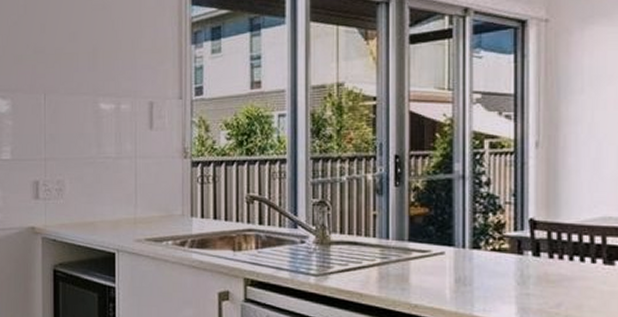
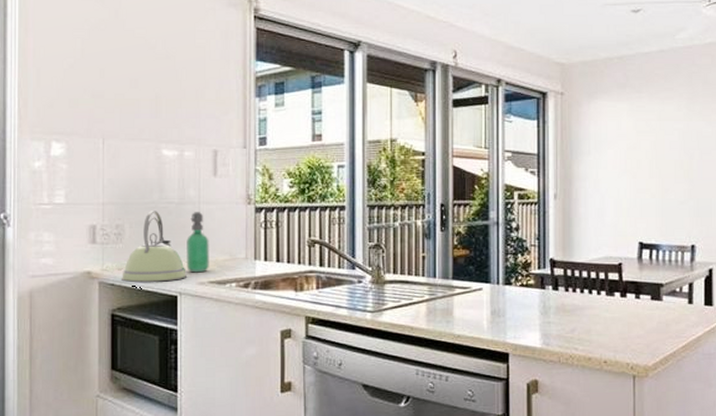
kettle: none [62,166,124,239] -> present [120,211,186,283]
soap dispenser: none [124,165,146,230] -> present [186,211,209,273]

